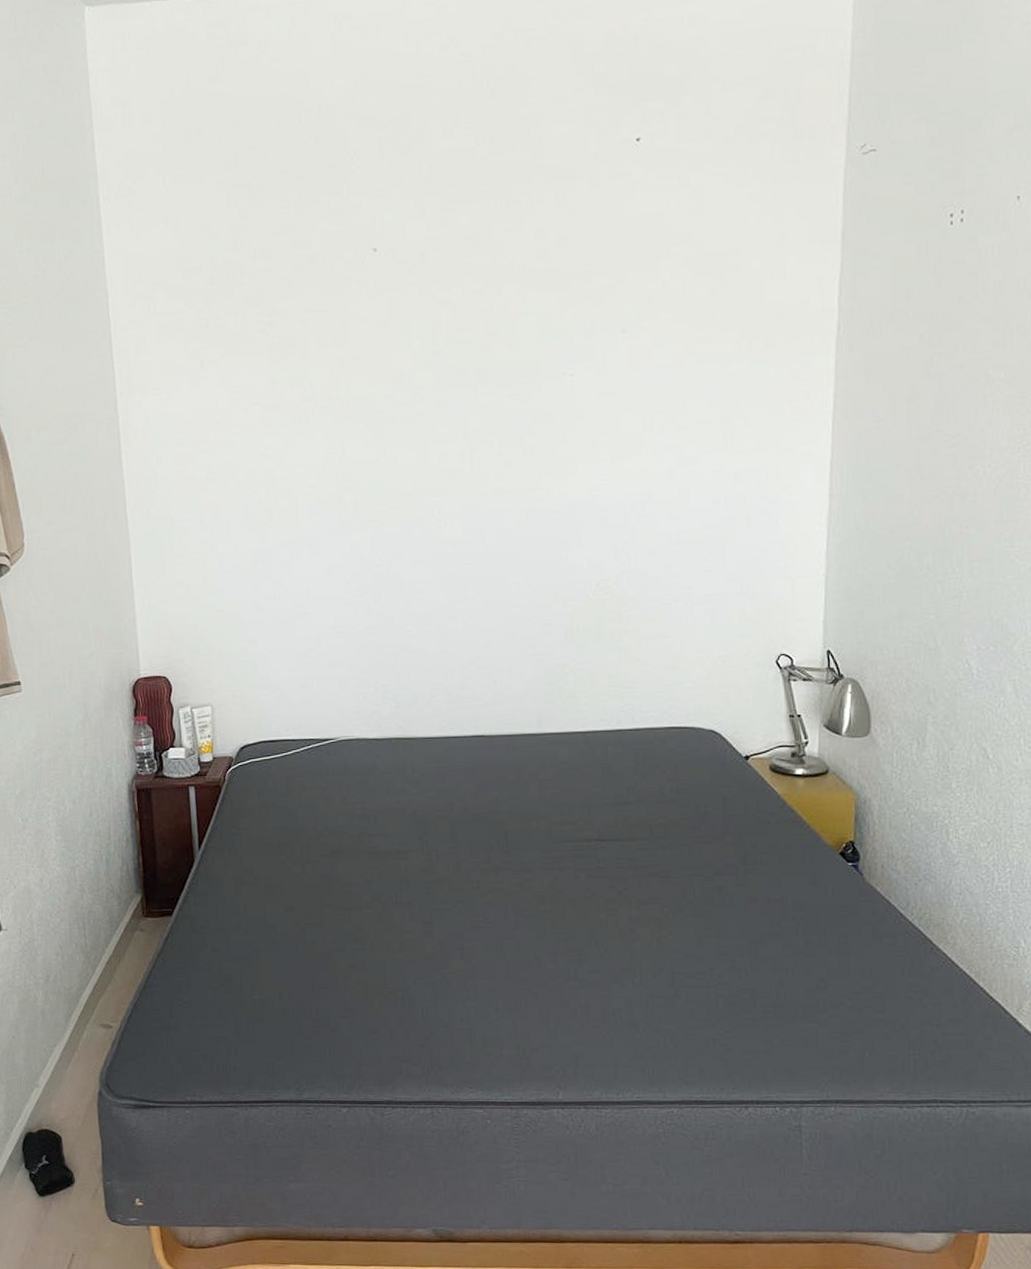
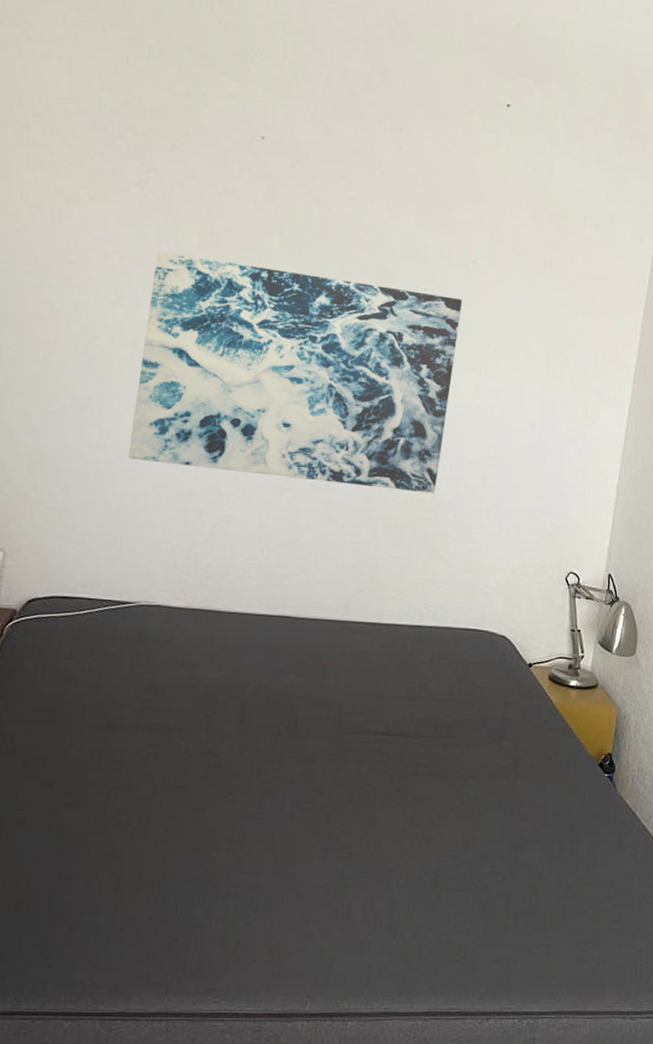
wall art: none [293,376,617,604] -> present [129,251,462,493]

